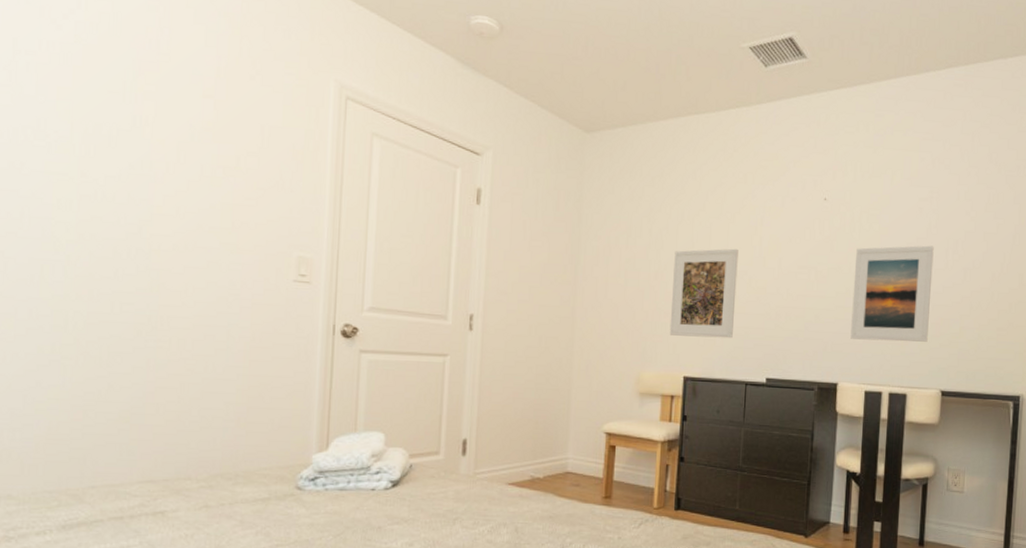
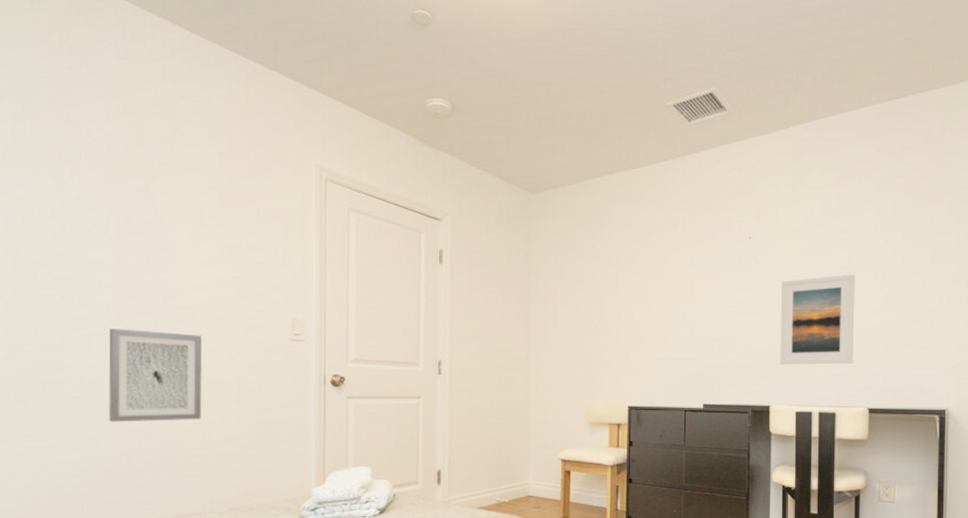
wall art: none [61,255,185,369] -> present [108,329,202,422]
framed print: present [669,248,738,339] -> none [613,288,672,370]

